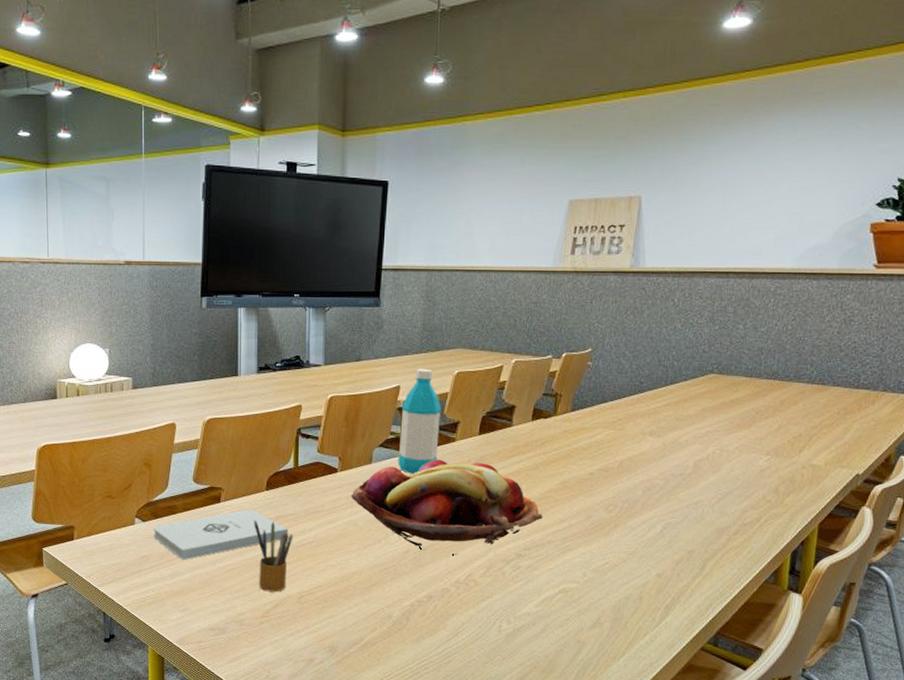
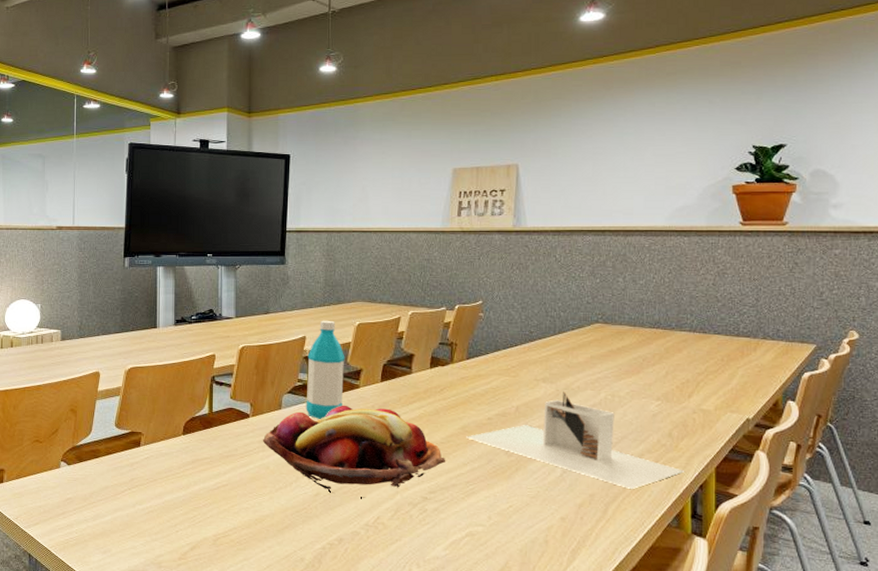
notepad: present [153,509,289,560] -> none [77,453,204,503]
pencil box: present [254,519,293,592] -> none [171,463,209,534]
architectural model: none [564,445,787,545] -> present [465,391,684,489]

